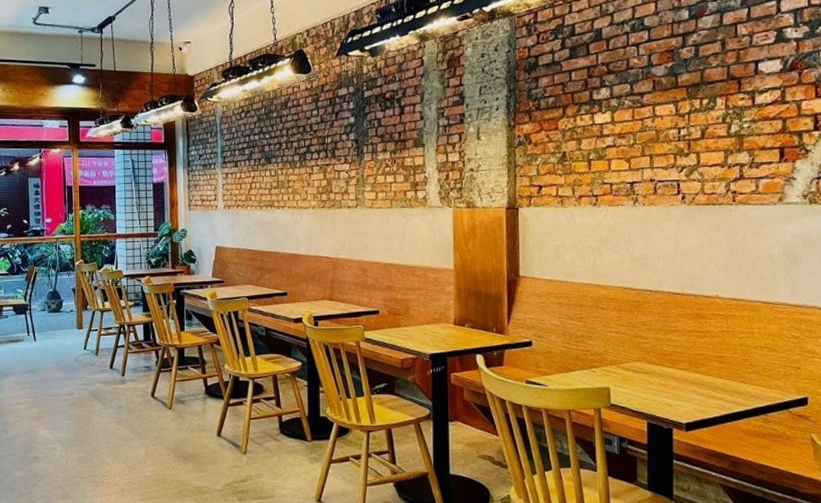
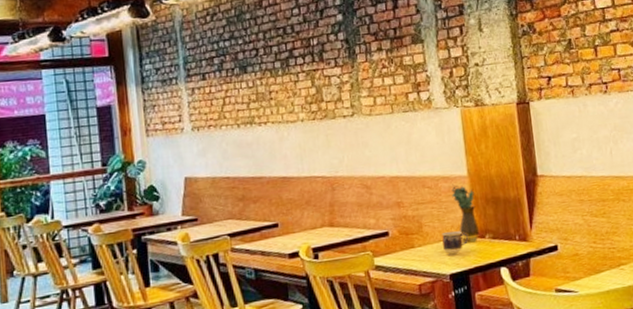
cup: none [425,316,450,338] -> present [442,231,469,256]
vase: none [438,275,461,330] -> present [451,184,480,245]

